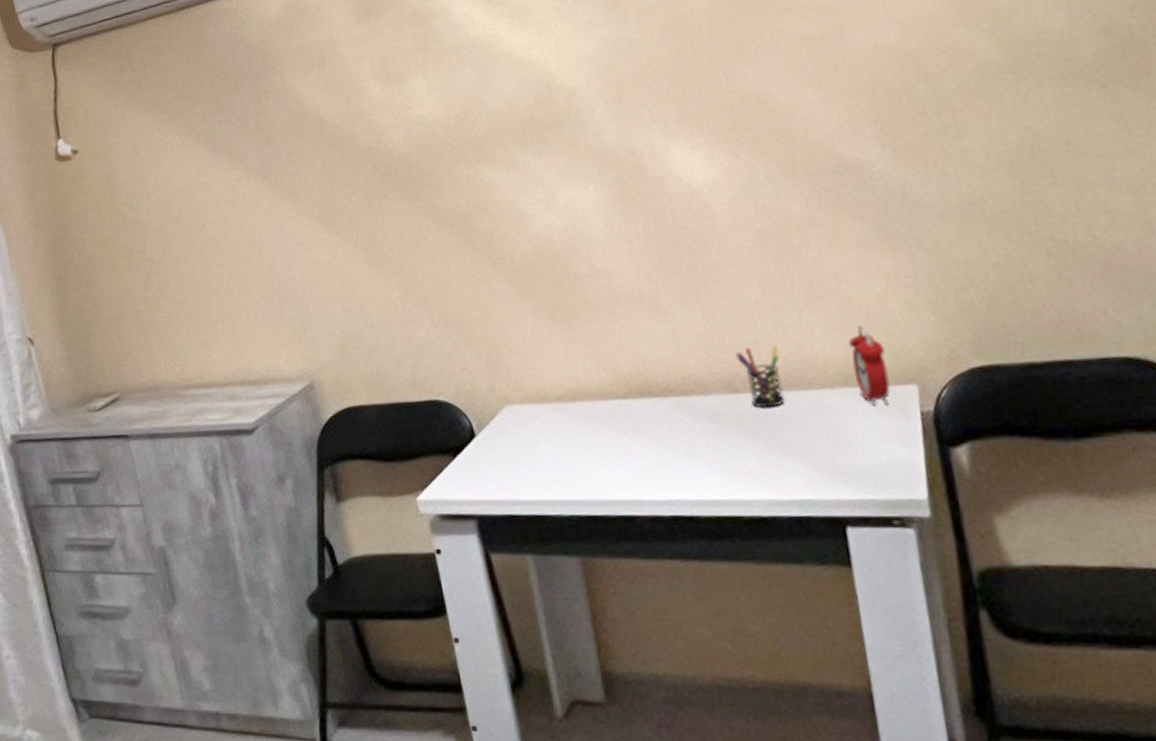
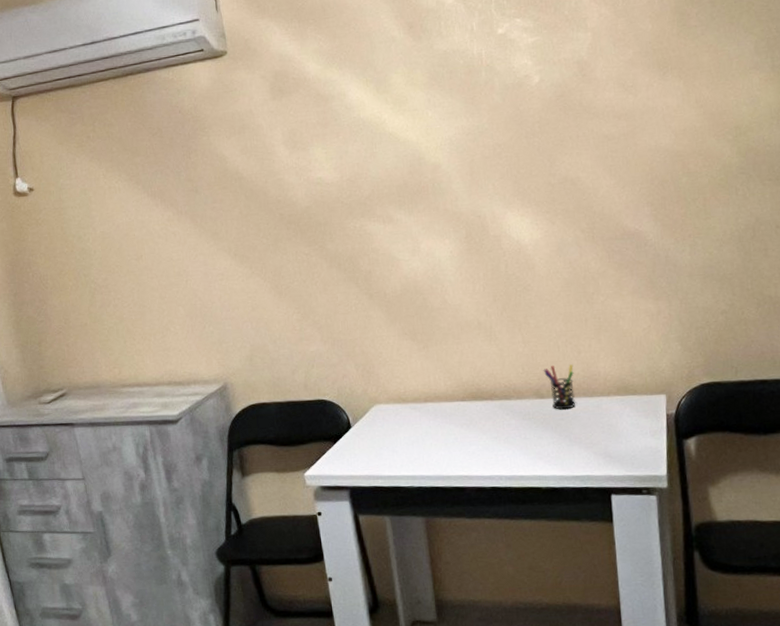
alarm clock: present [849,324,891,406] -> none [622,351,648,409]

